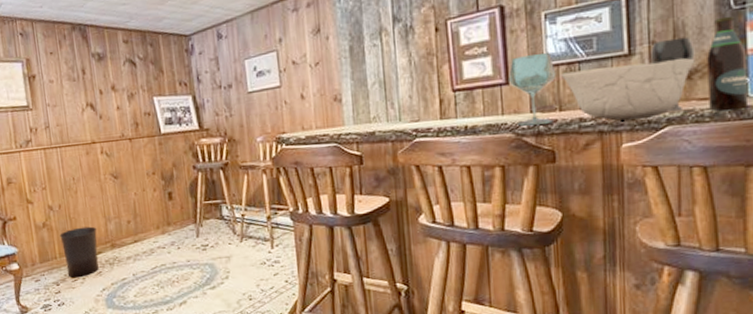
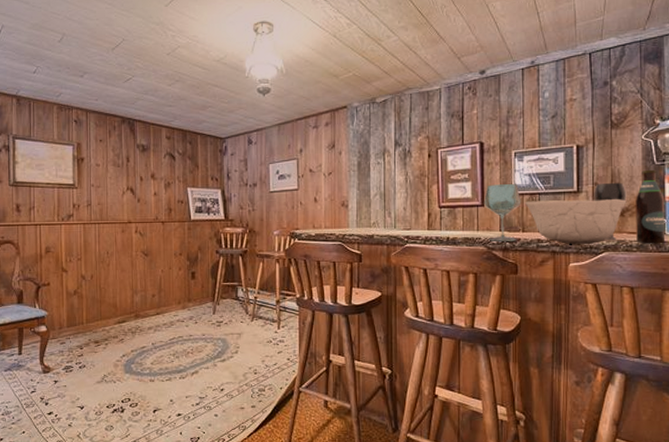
waste bin: present [59,226,99,277] -> none [89,297,124,342]

